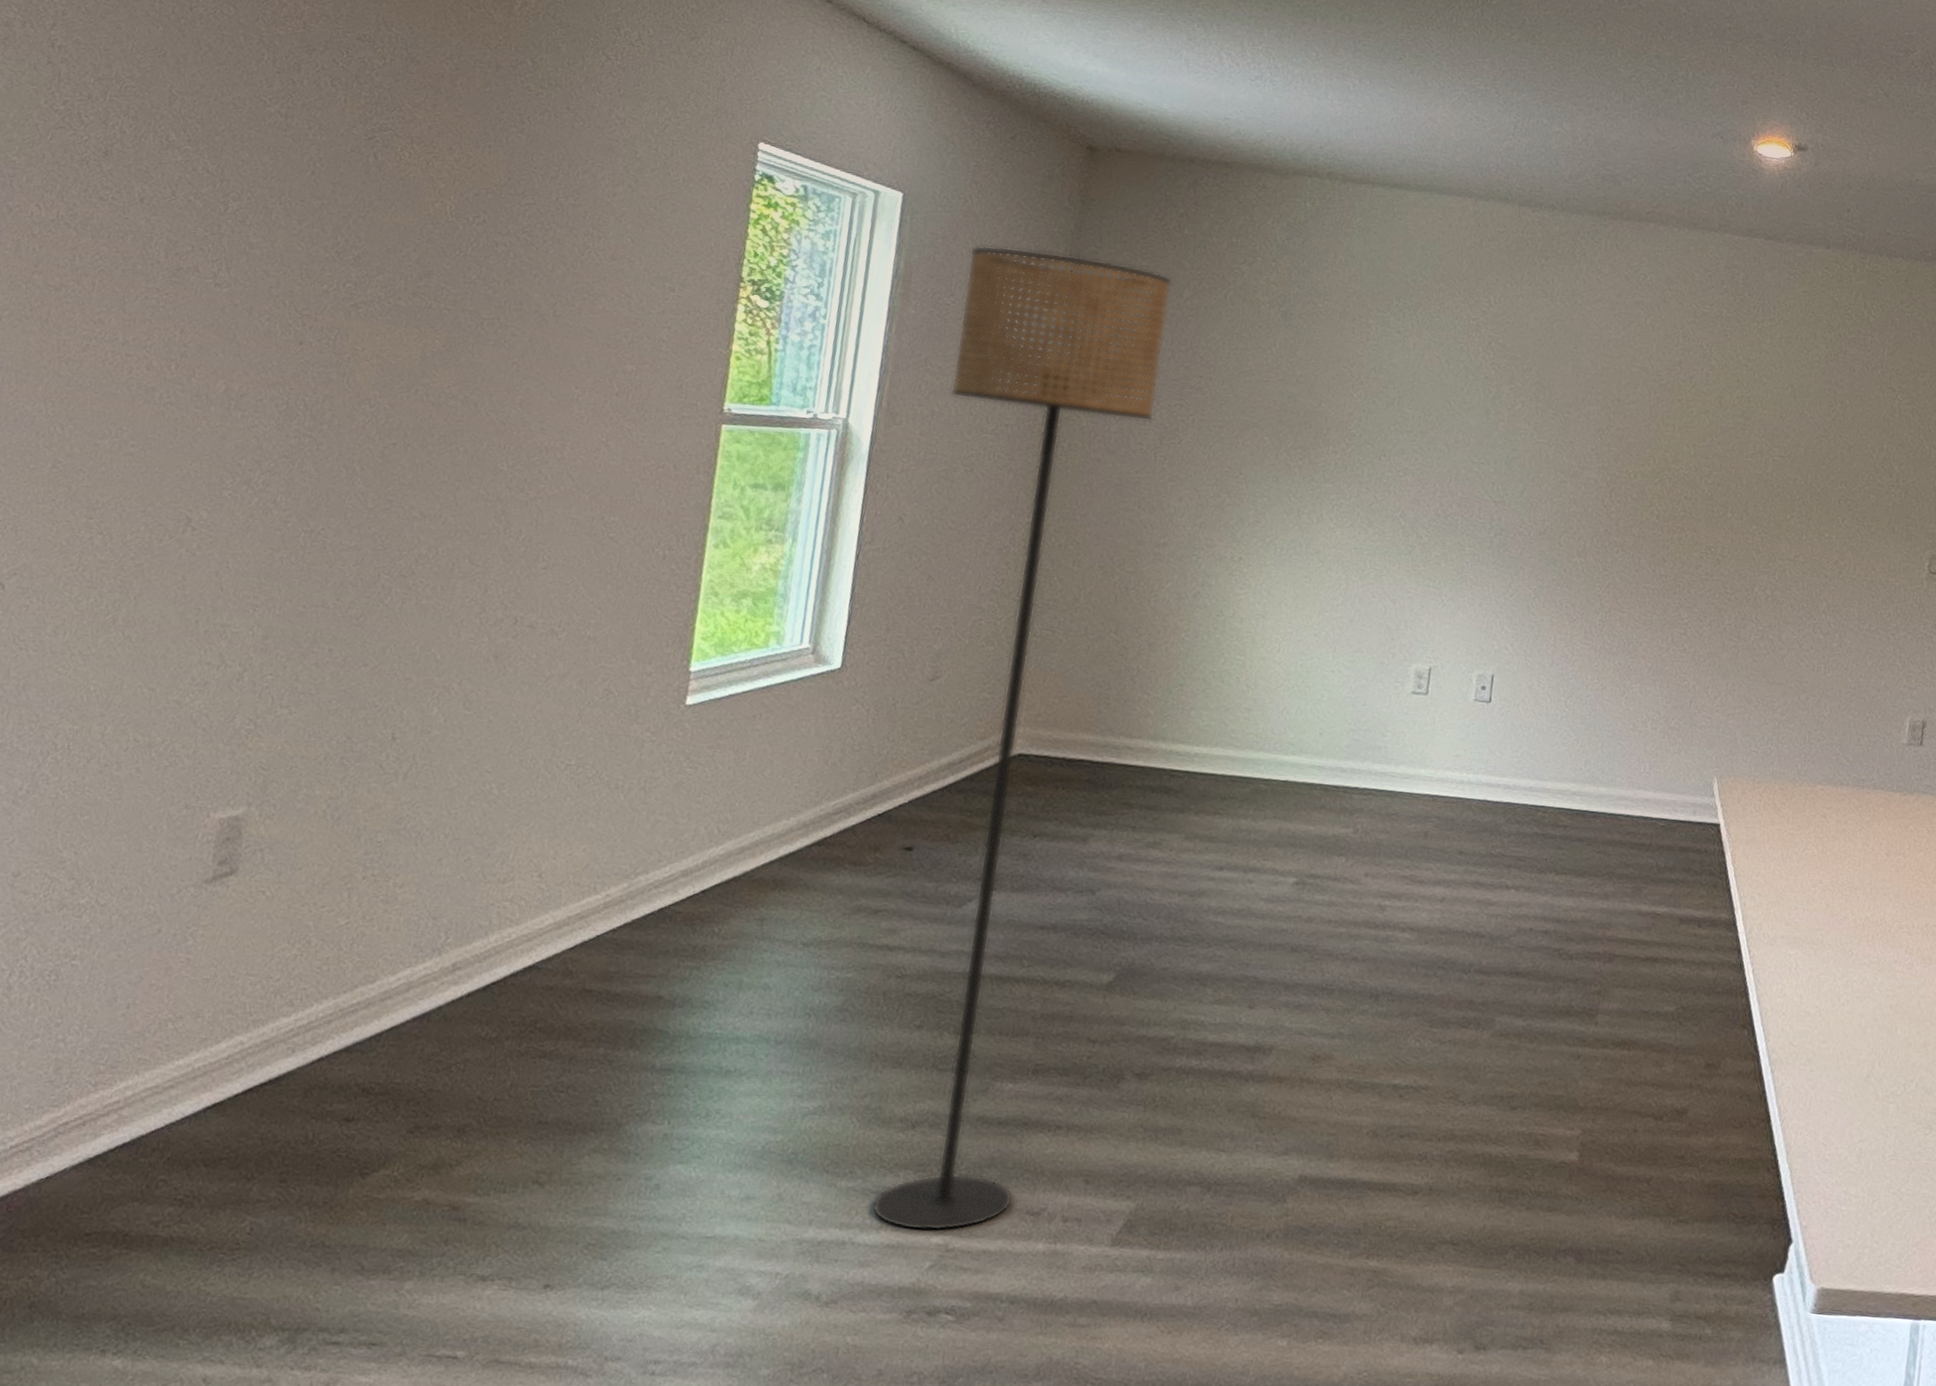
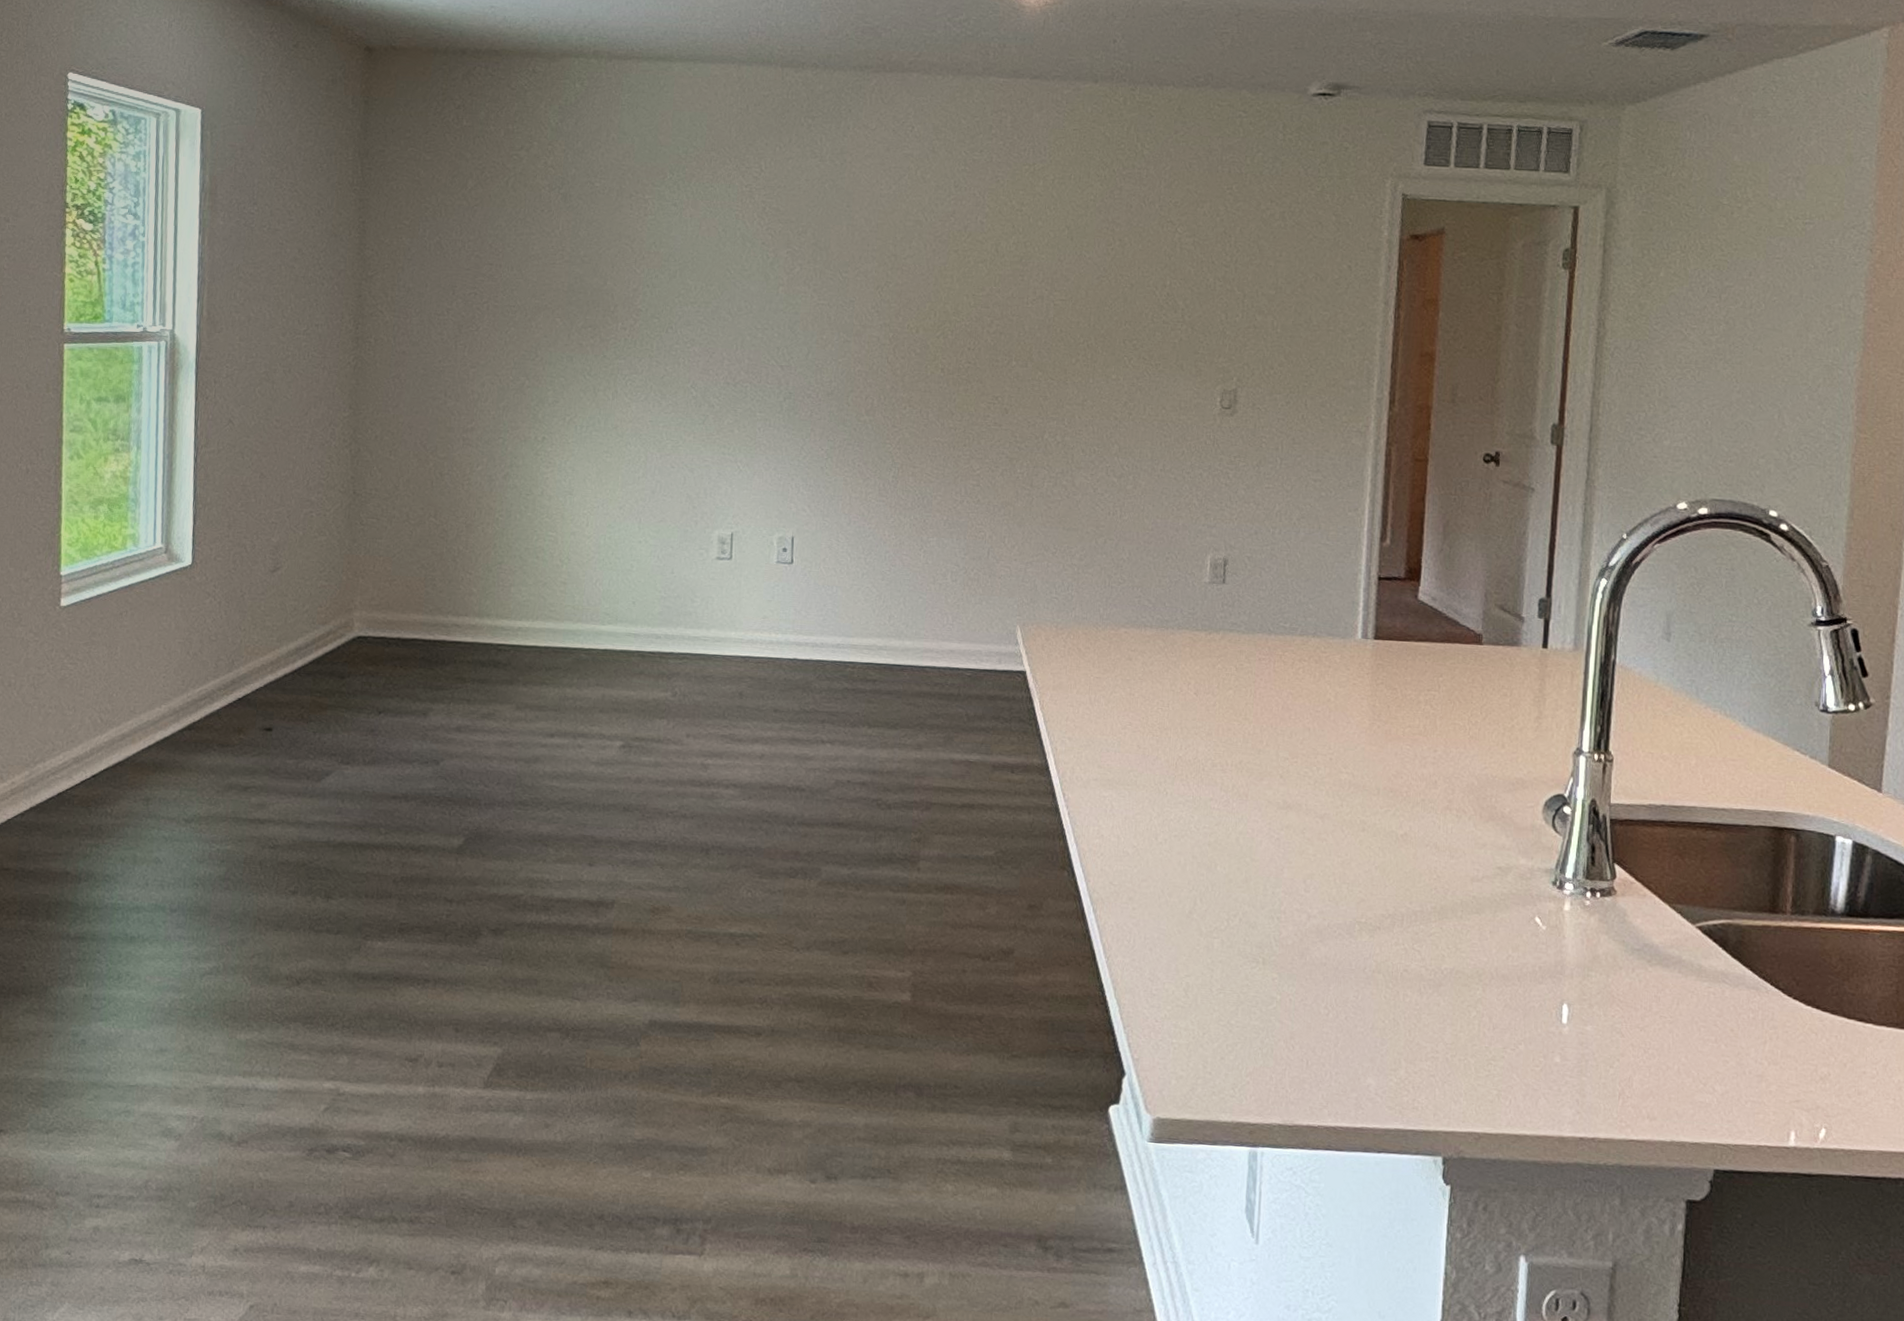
floor lamp: present [871,245,1173,1232] -> none [262,153,457,1078]

